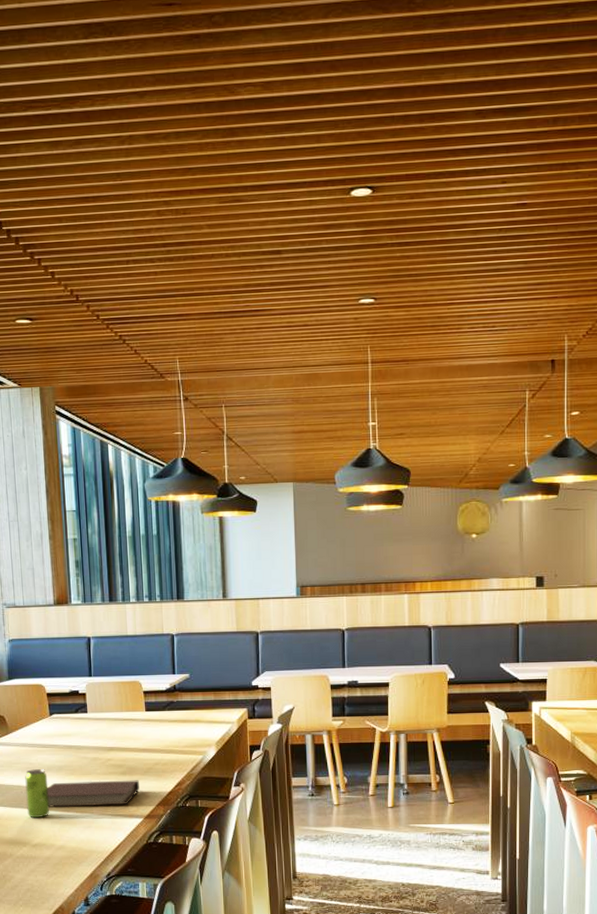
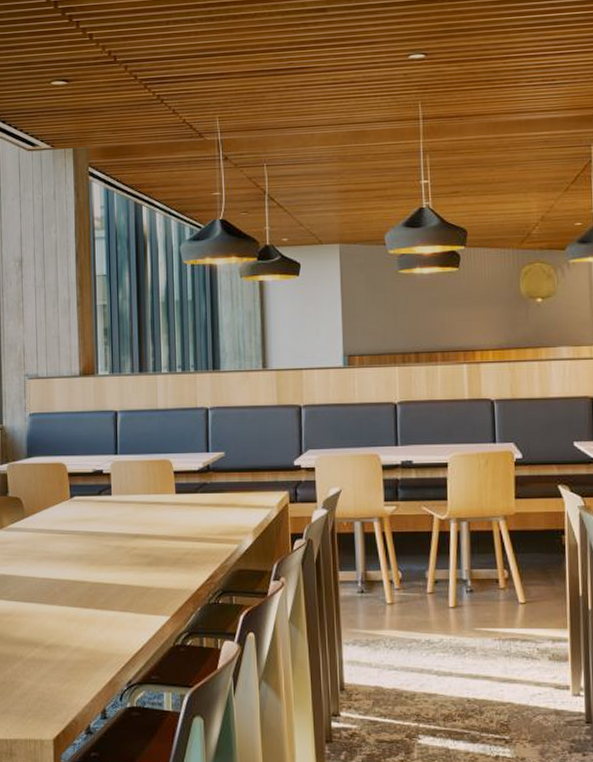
beverage can: present [25,769,50,817] -> none [40,558,66,614]
notebook: present [47,780,139,807] -> none [65,572,167,603]

